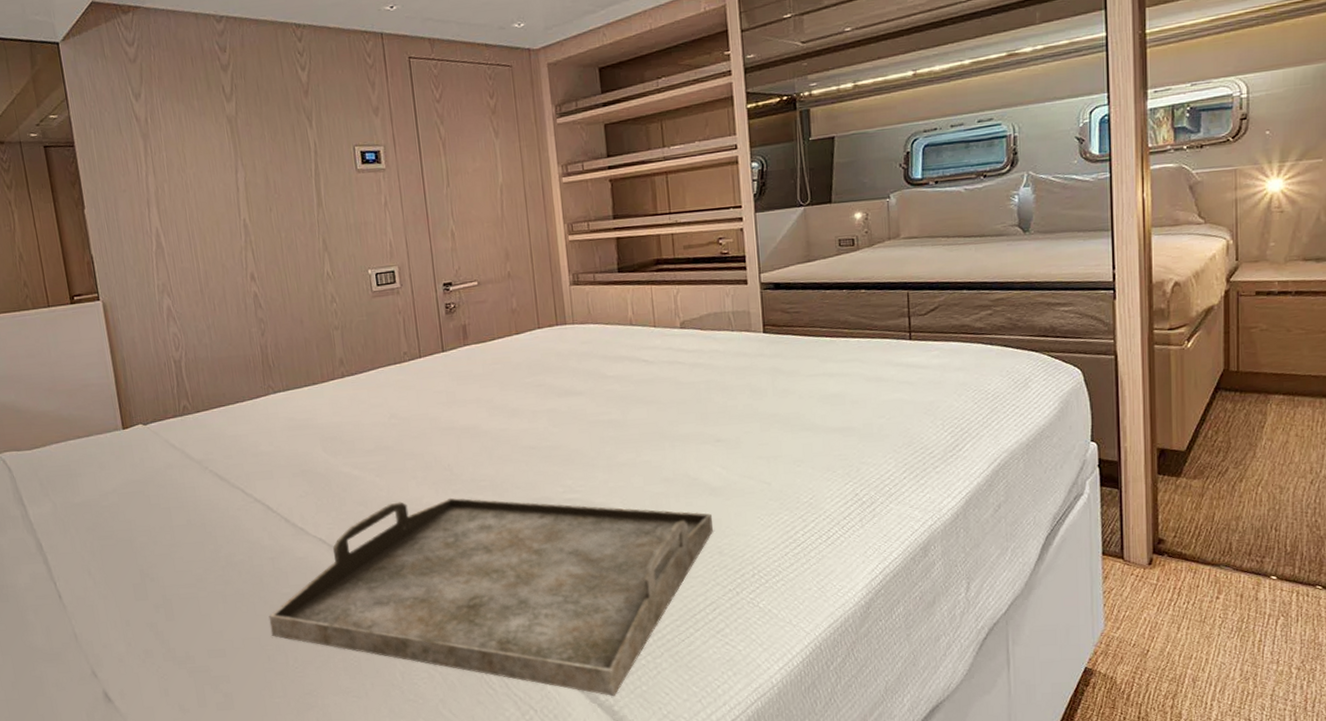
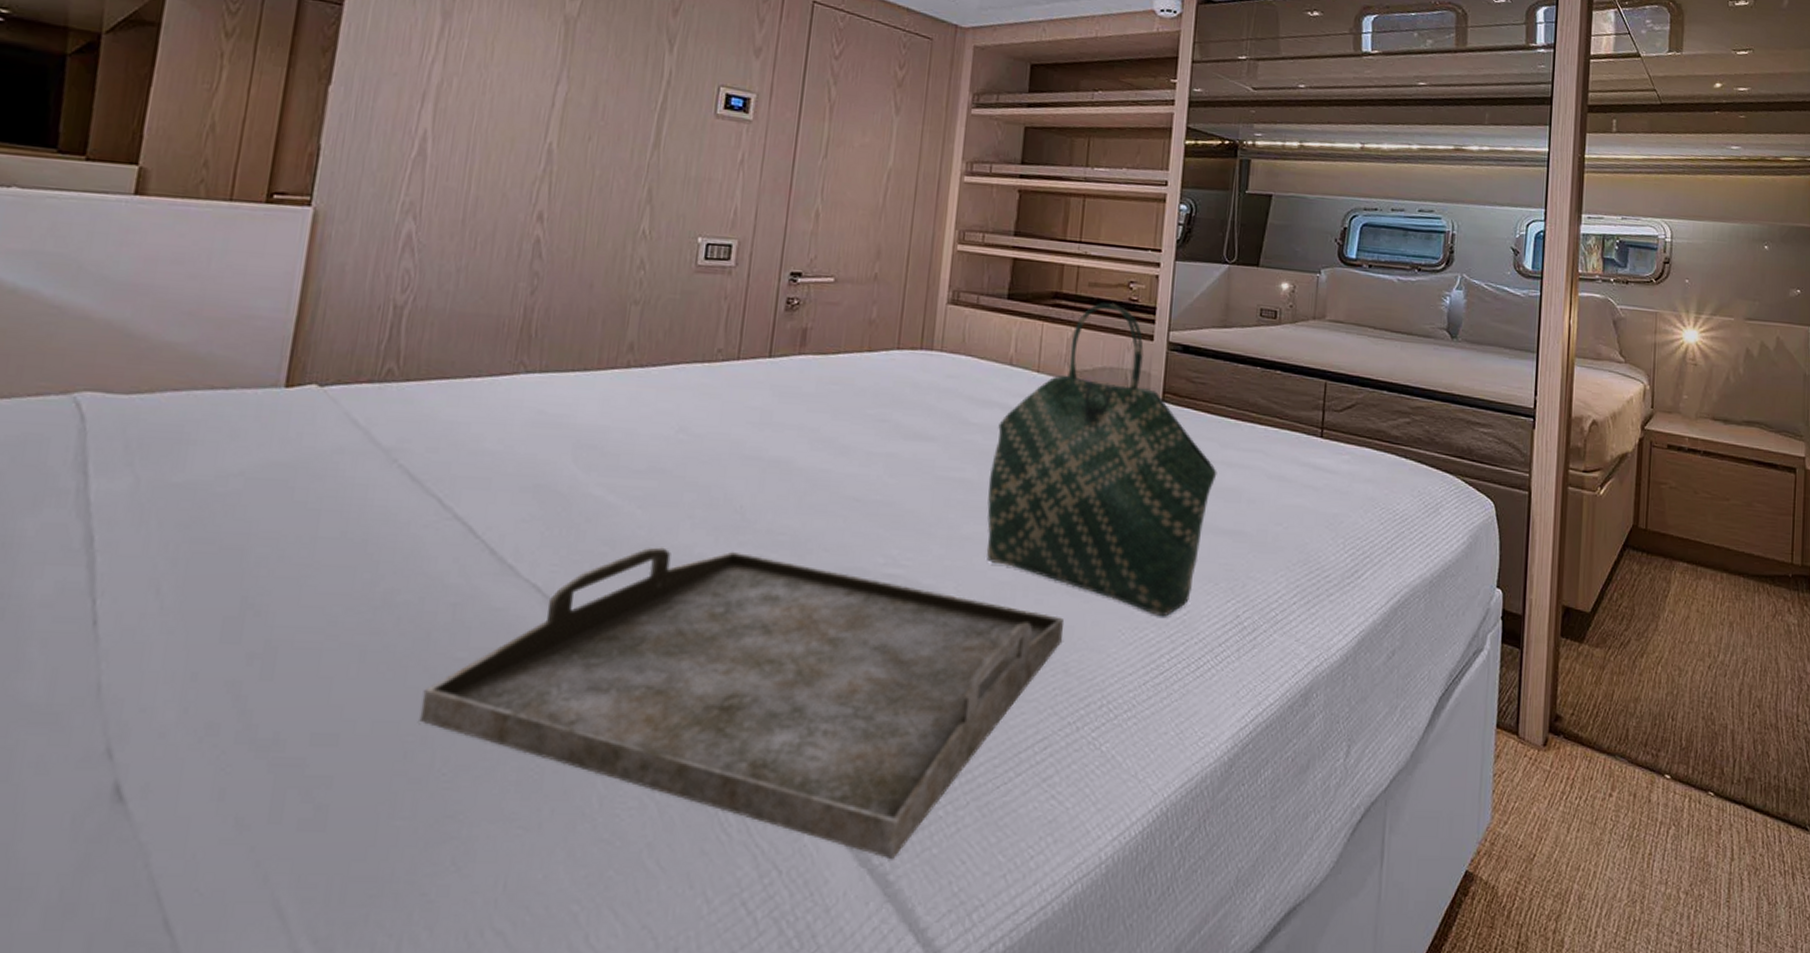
tote bag: none [630,259,821,503] -> present [986,303,1217,617]

